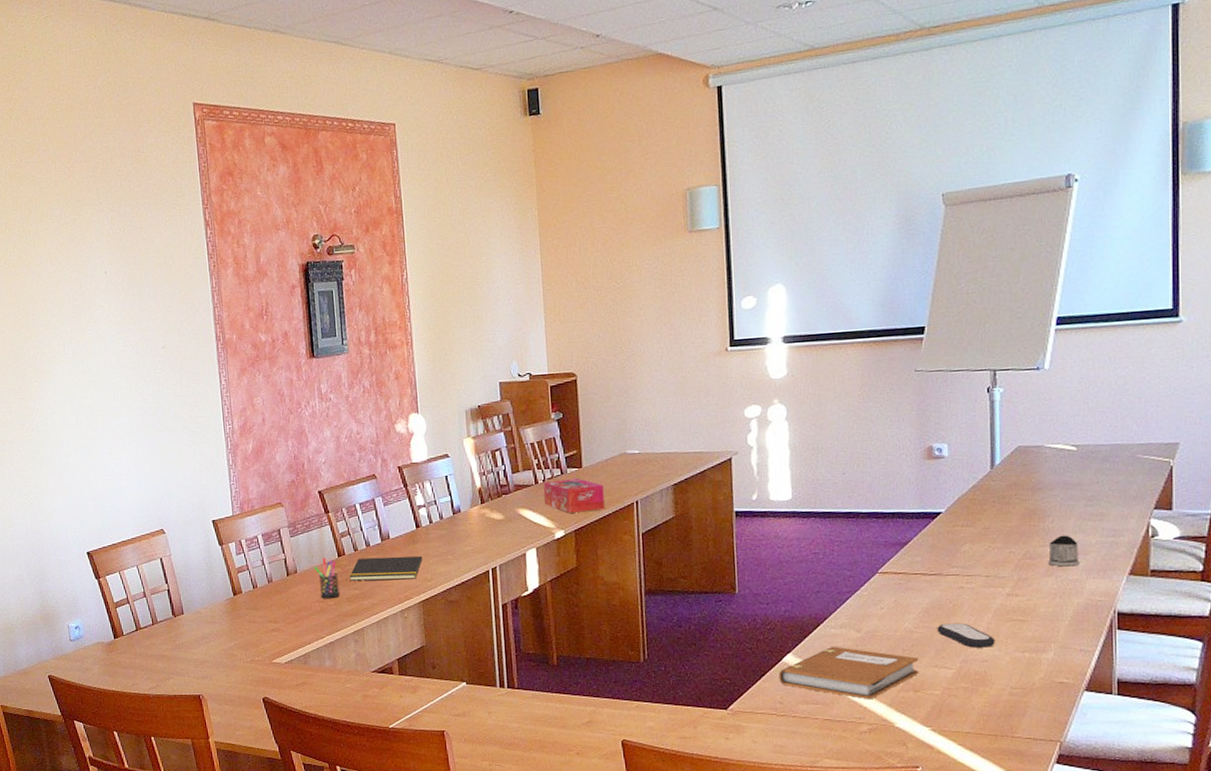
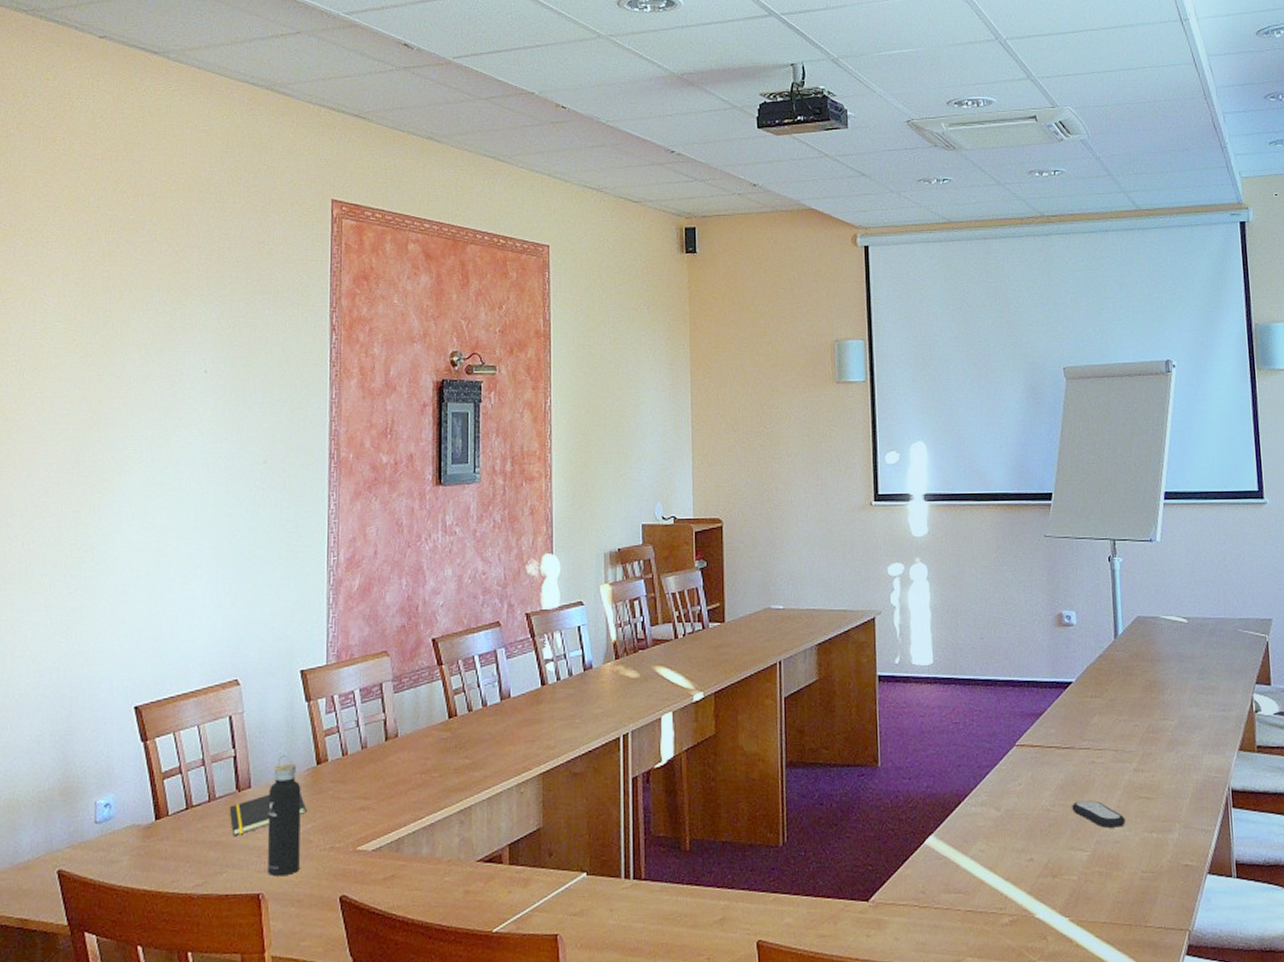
notepad: none [169,618,230,651] -> present [229,793,307,835]
water bottle: none [198,589,229,681] -> present [267,756,301,876]
pen holder: present [314,558,339,599] -> none [419,719,446,770]
notepad: present [349,556,423,581] -> none [459,718,547,748]
tissue box: present [544,478,605,513] -> none [684,633,747,673]
notebook: present [778,647,919,700] -> none [921,827,1057,887]
tea glass holder: present [1048,535,1080,567] -> none [1169,708,1196,741]

